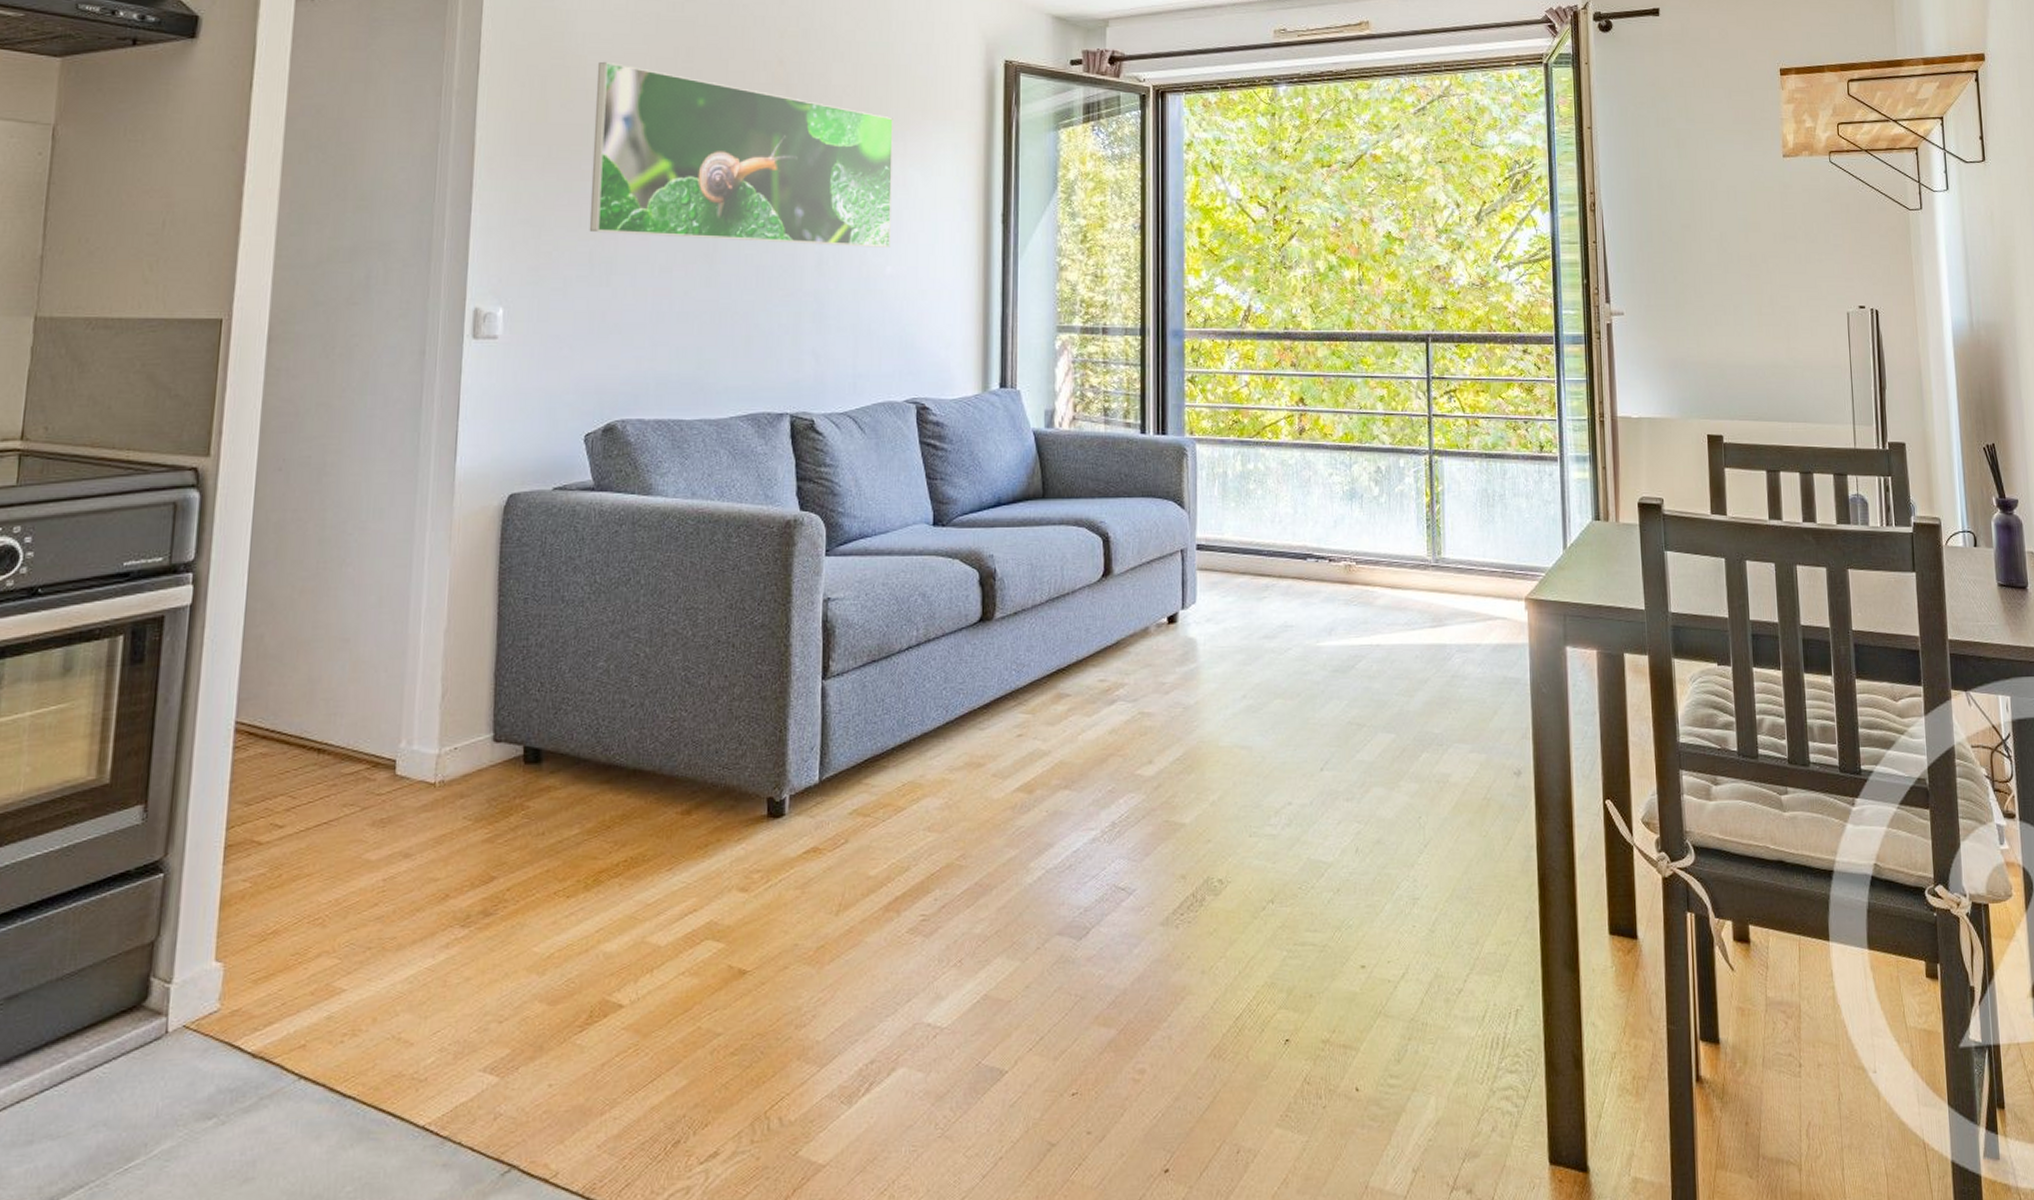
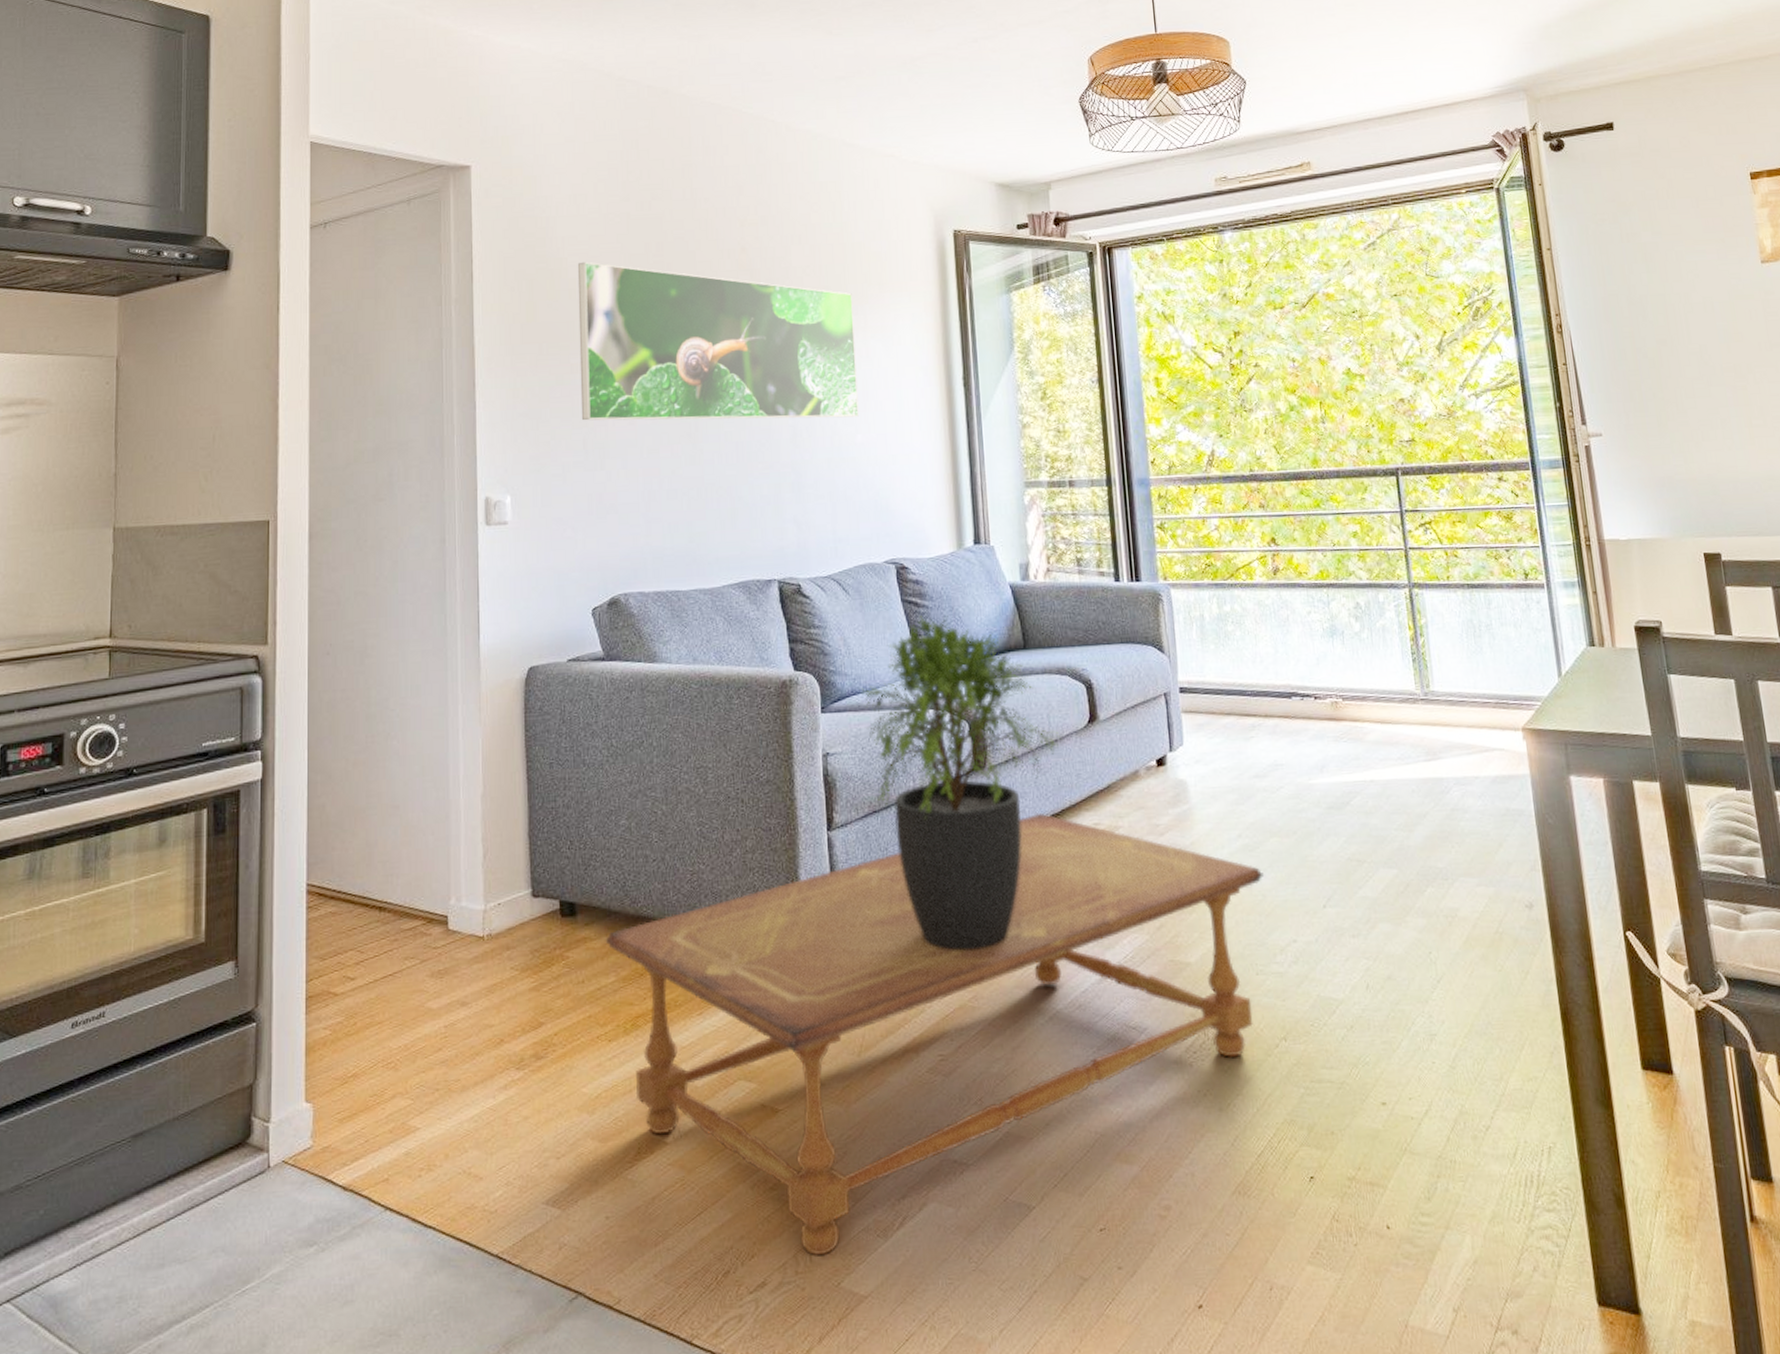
coffee table: none [571,667,1265,1124] -> present [605,813,1264,1256]
potted plant: none [867,459,1071,808] -> present [859,616,1059,951]

